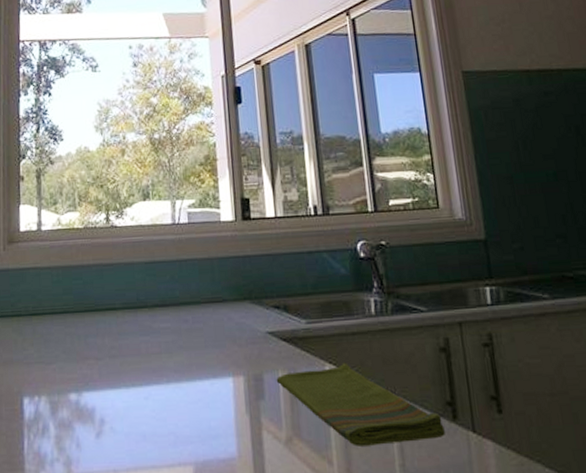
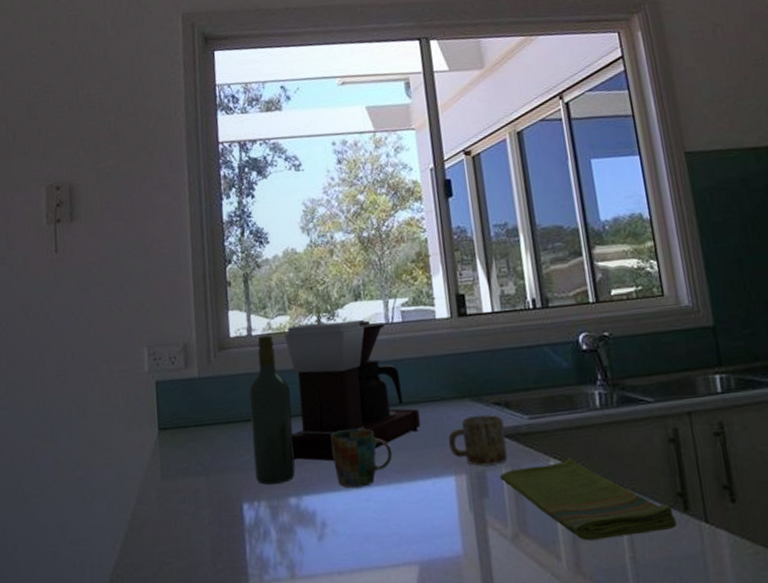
wine bottle: none [35,230,77,380] -> present [249,335,296,485]
coffee maker: none [72,219,202,359] -> present [283,319,421,462]
mug: none [112,326,173,386] -> present [330,428,392,489]
mug: none [227,318,285,369] -> present [448,415,508,467]

